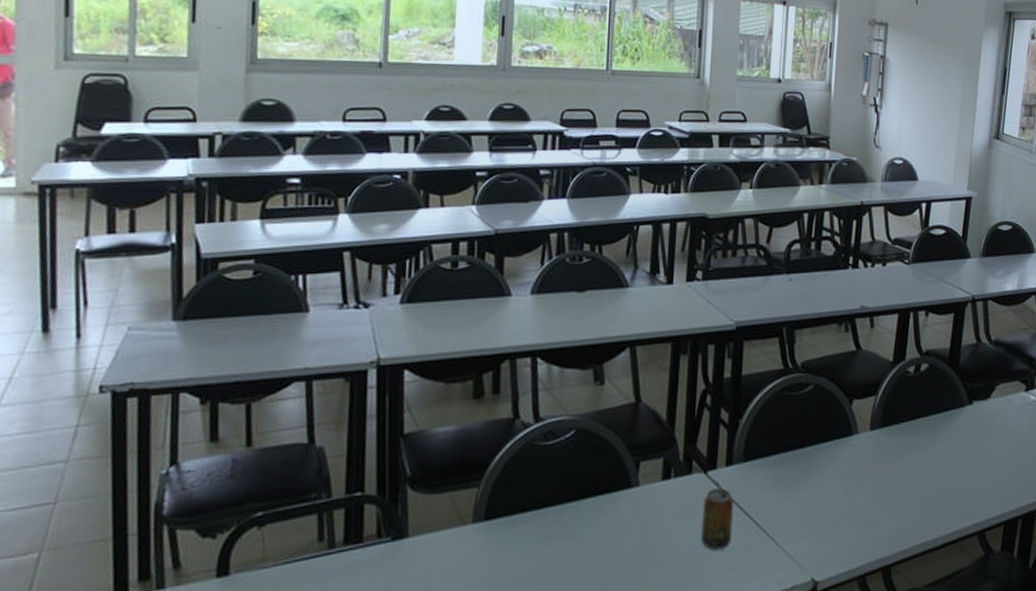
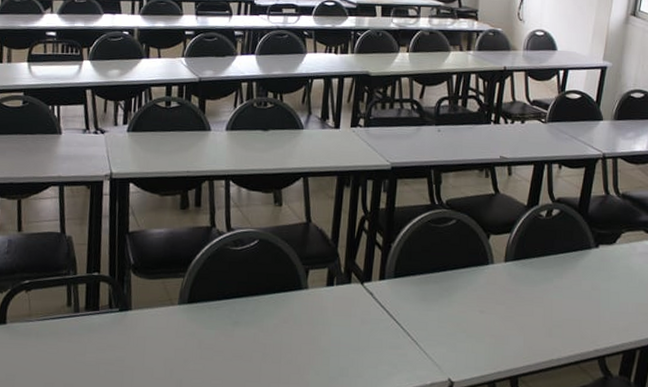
beverage can: present [700,487,734,551] -> none [356,296,385,347]

